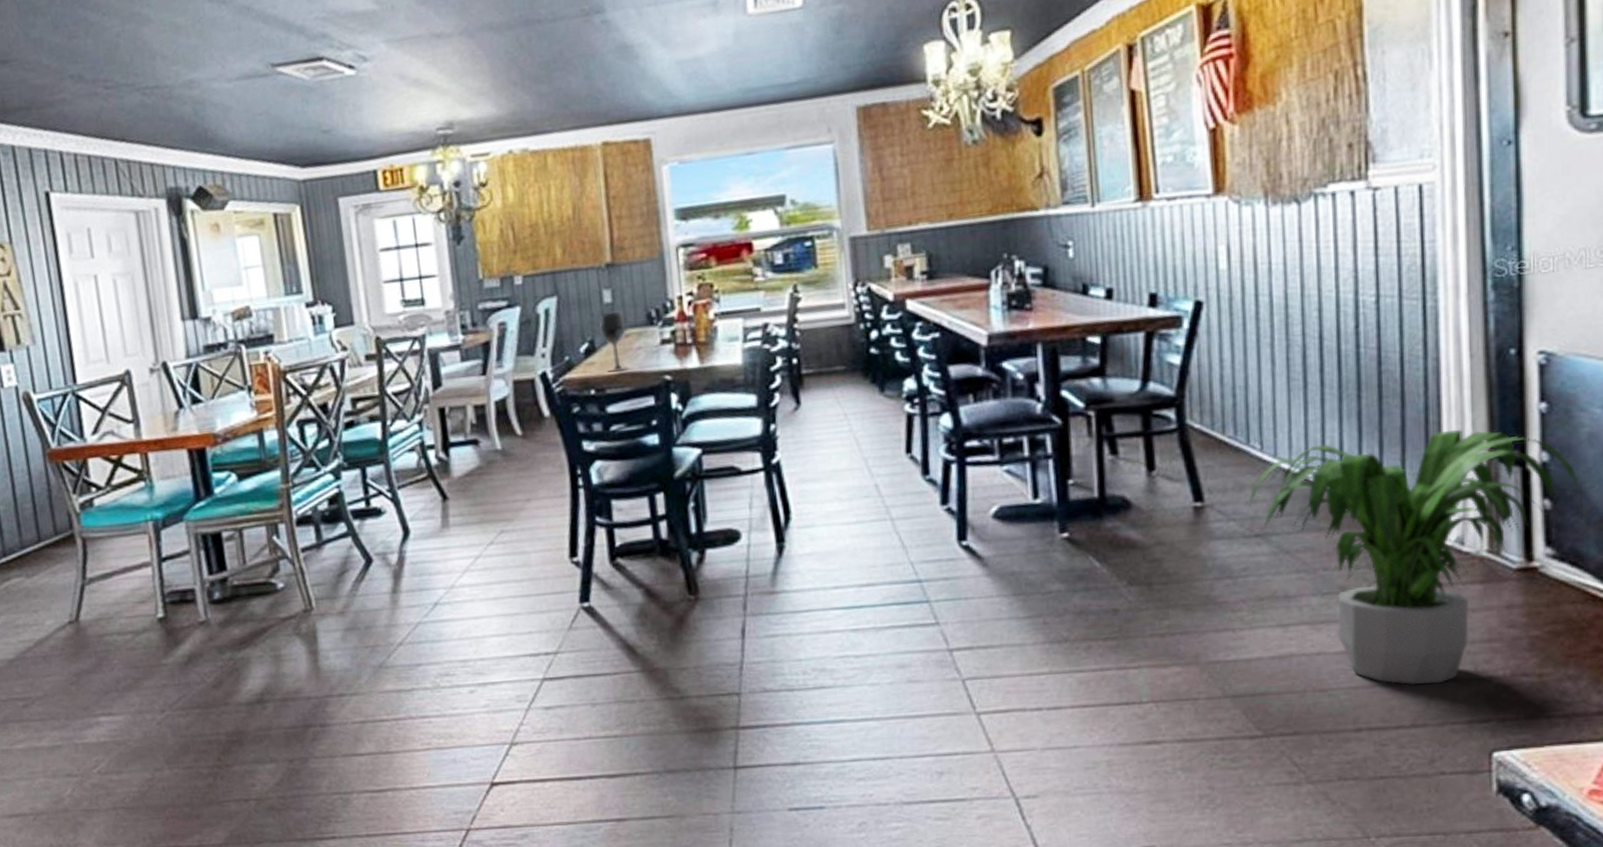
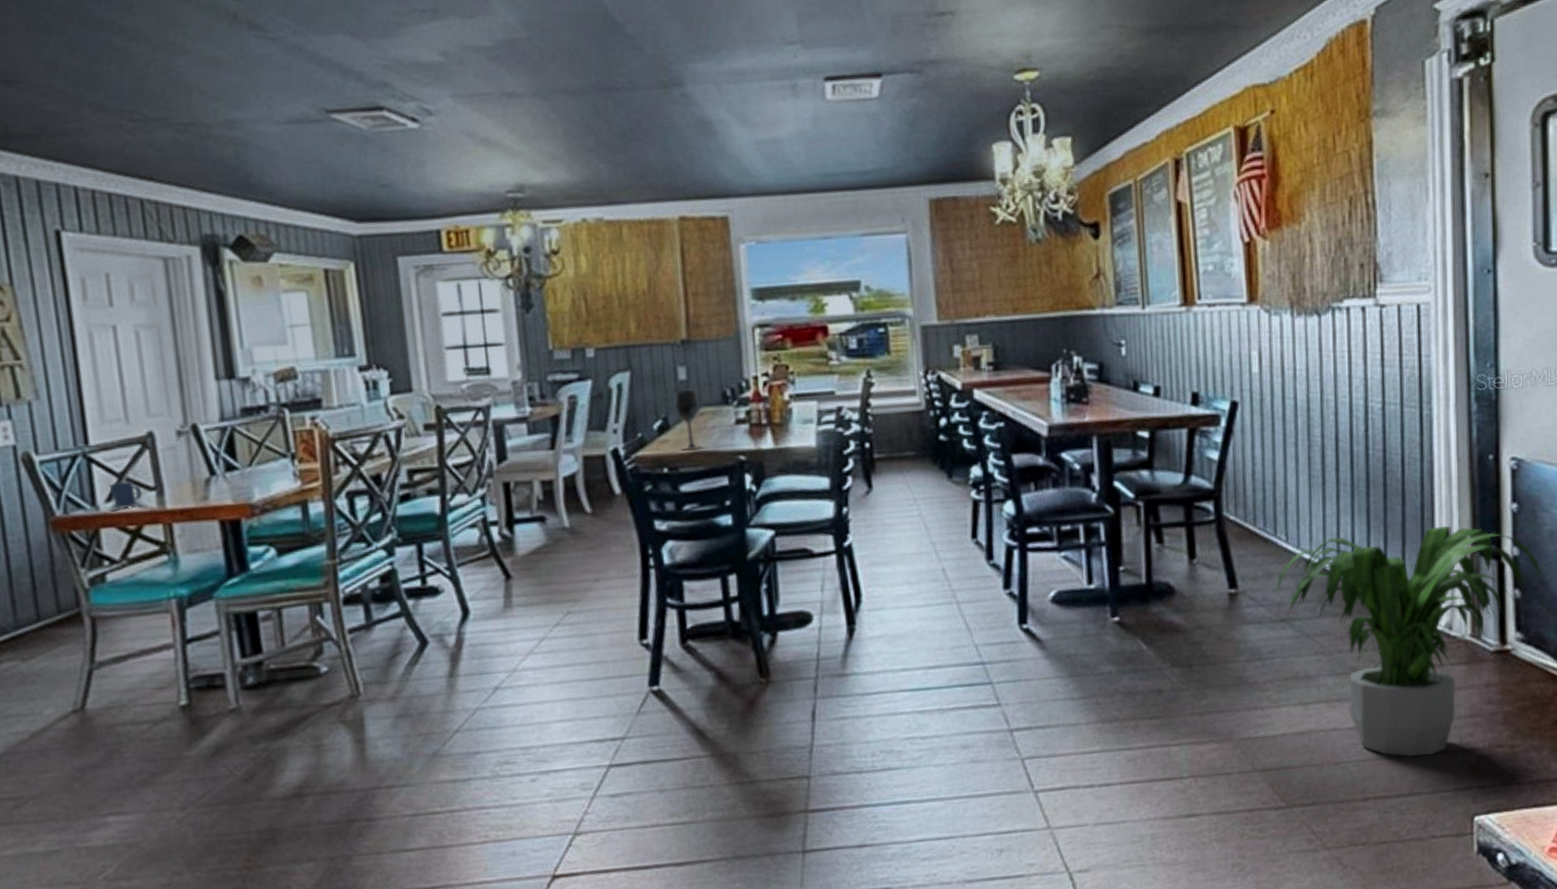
mug: none [94,414,122,441] -> present [109,480,143,509]

